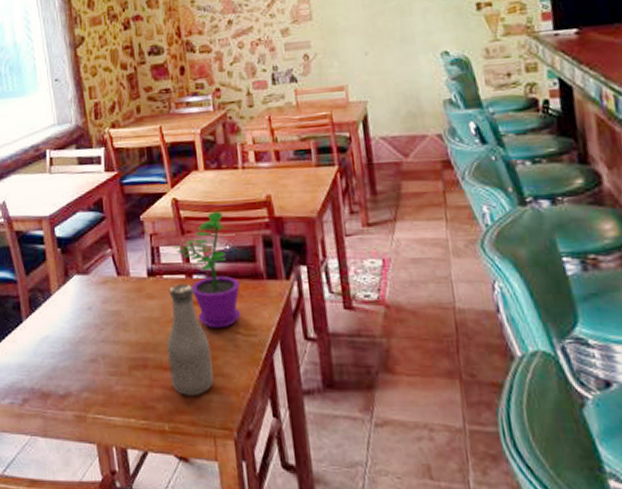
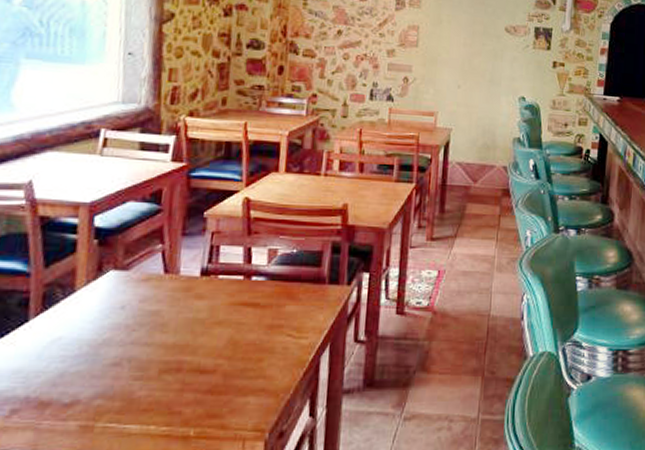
bottle: present [167,284,214,396] -> none [205,285,258,399]
flower pot: present [172,212,241,328] -> none [235,215,300,331]

